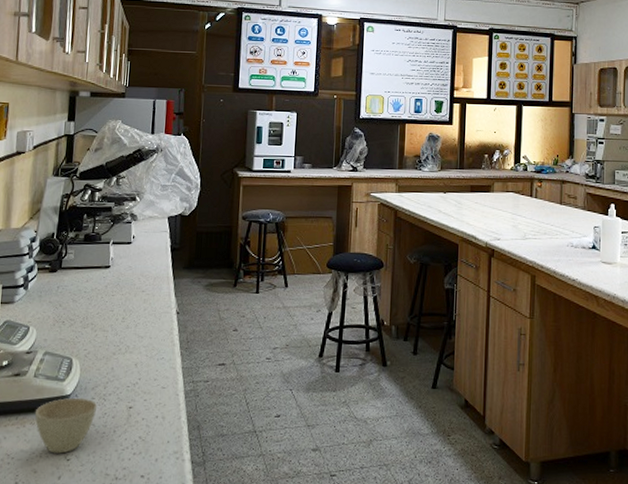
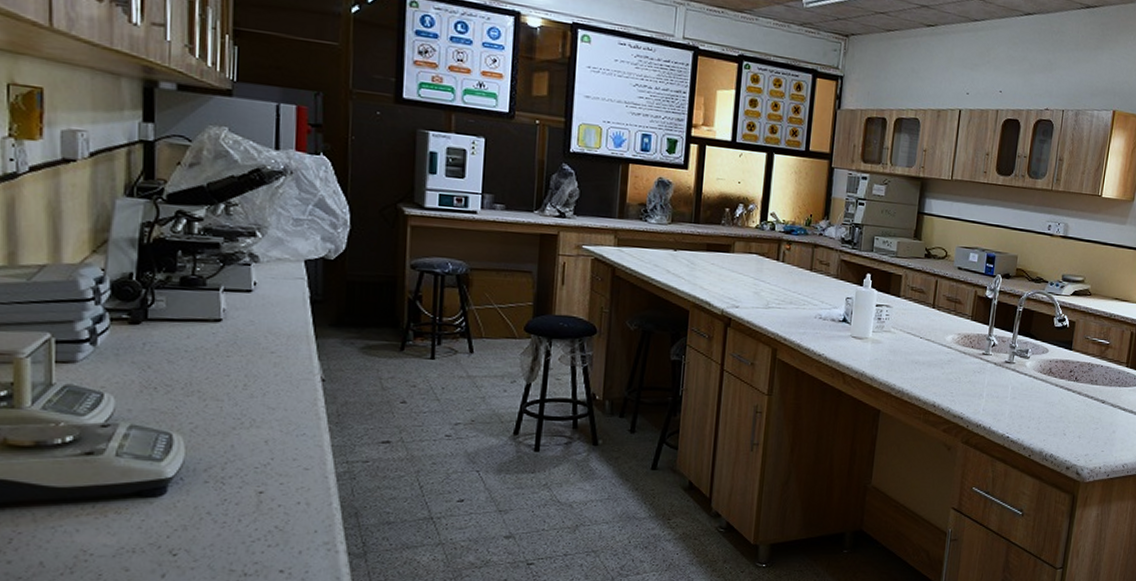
cup: present [34,397,98,454] -> none [120,481,214,548]

